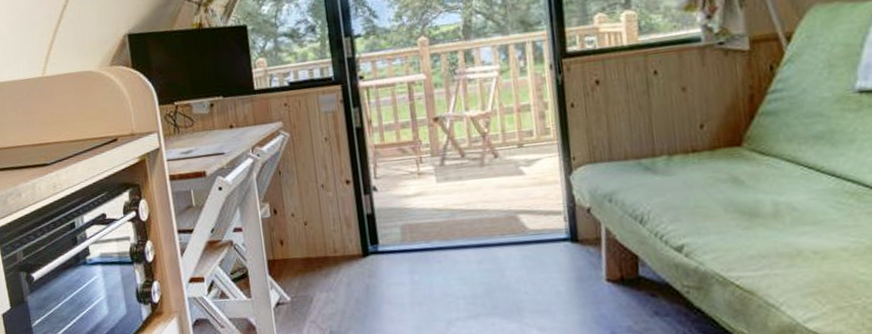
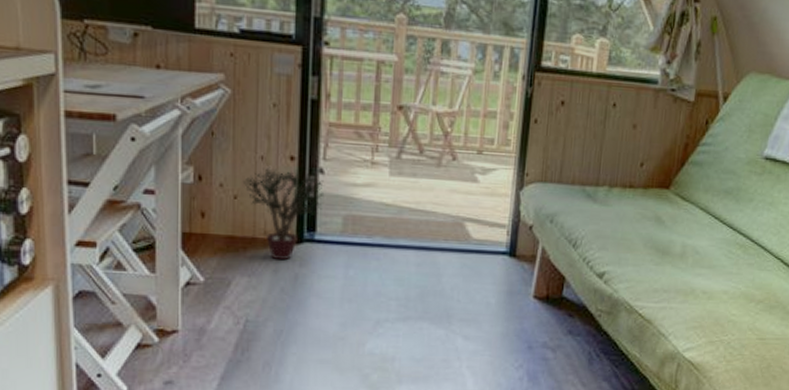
potted plant: none [309,191,381,274] -> present [242,165,324,261]

